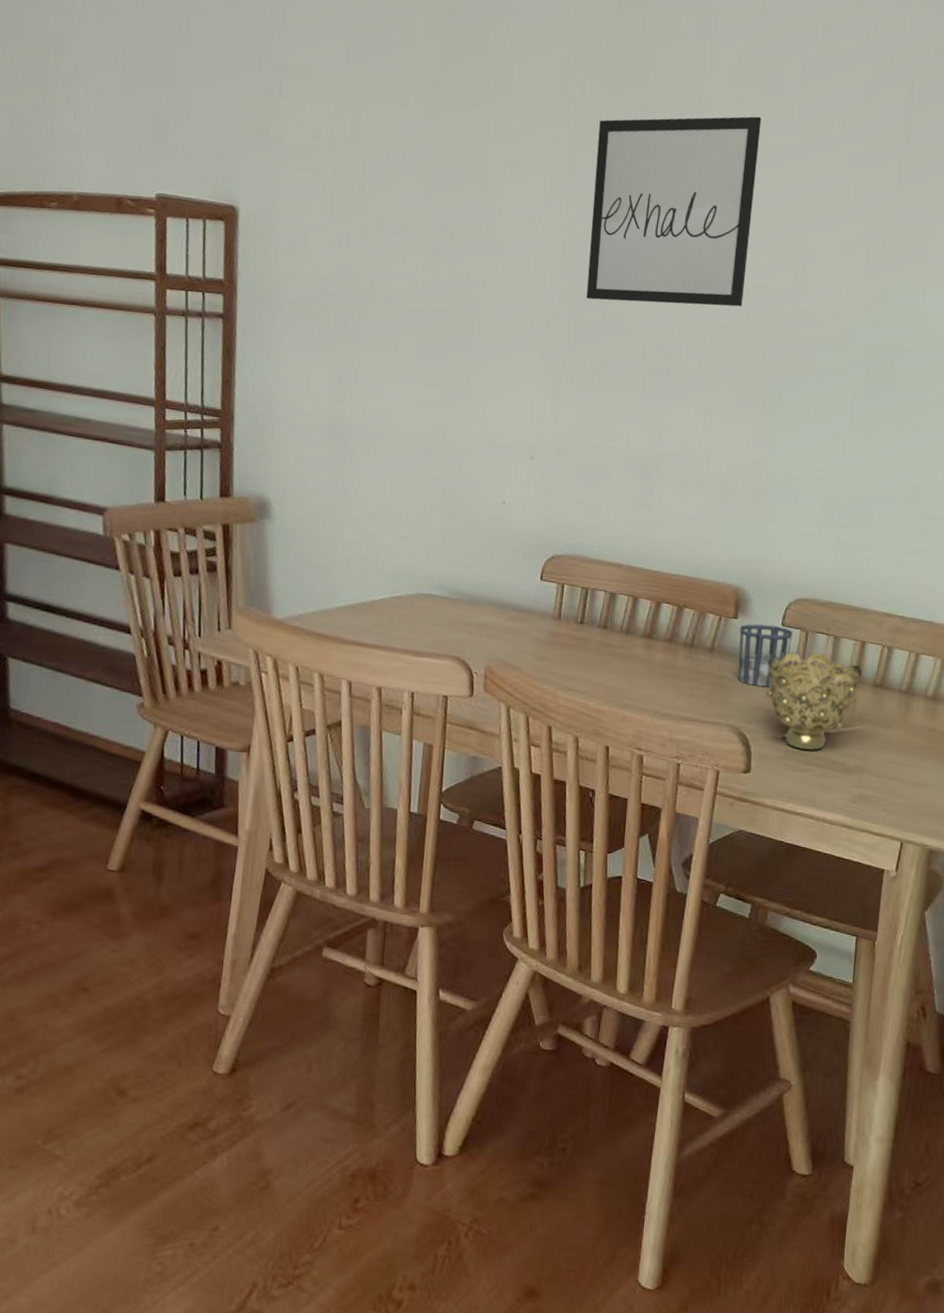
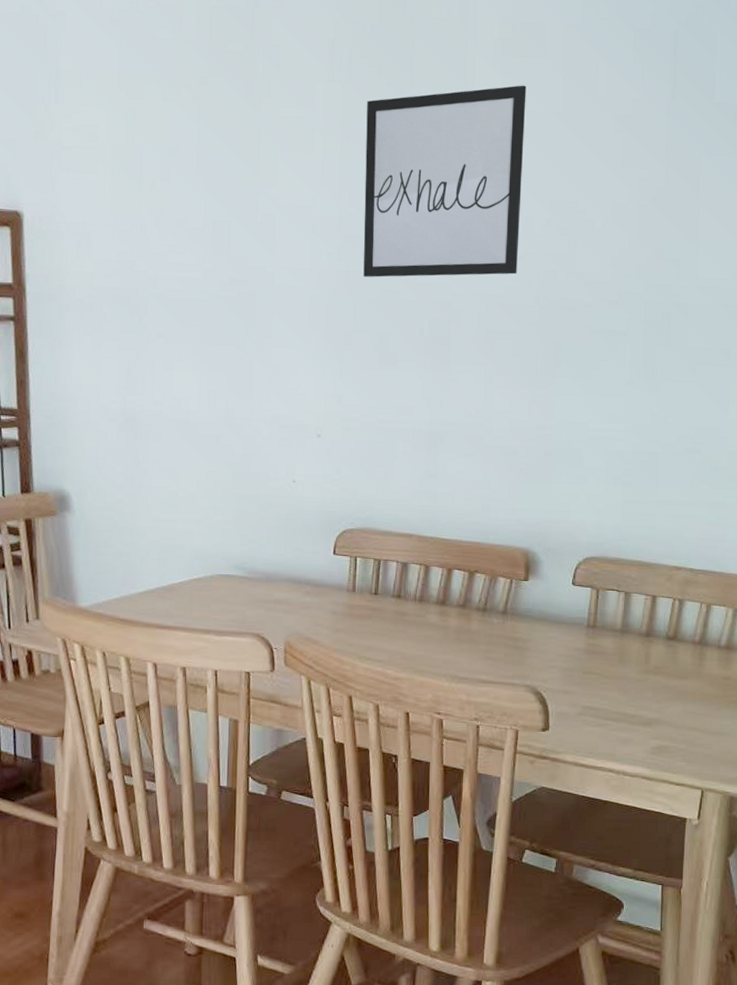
cup: present [737,624,793,688] -> none [531,584,584,647]
decorative bowl: present [765,651,863,751] -> none [559,609,655,706]

